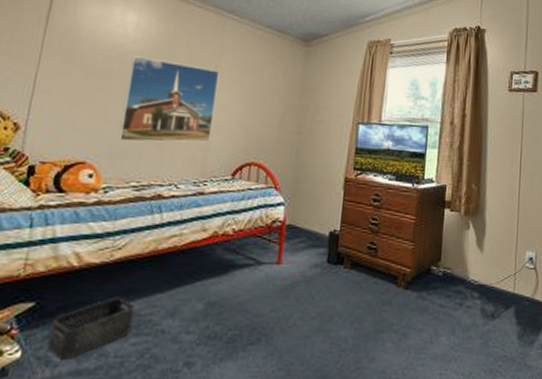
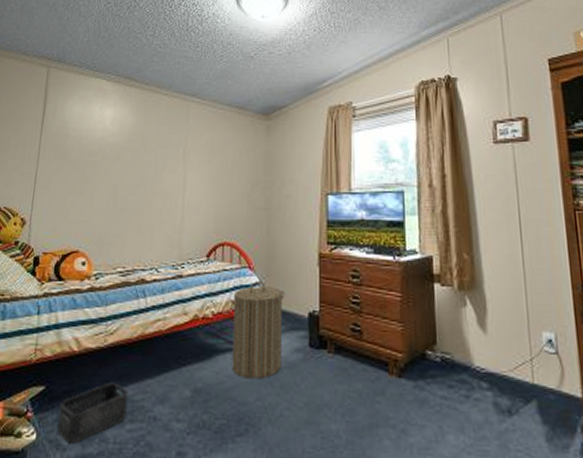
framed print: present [118,55,220,143] -> none [104,147,188,229]
laundry hamper: none [249,200,309,292] -> present [229,280,285,379]

